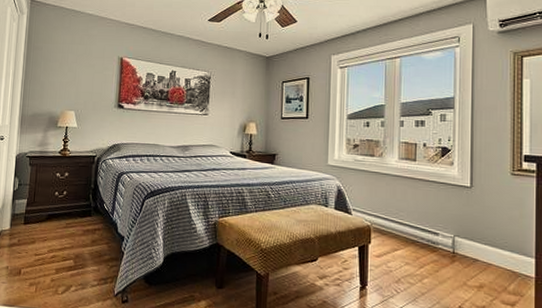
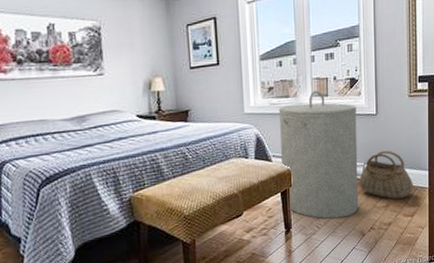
laundry hamper: none [362,154,448,288] -> present [278,90,359,219]
basket: none [447,226,514,283] -> present [359,150,413,200]

